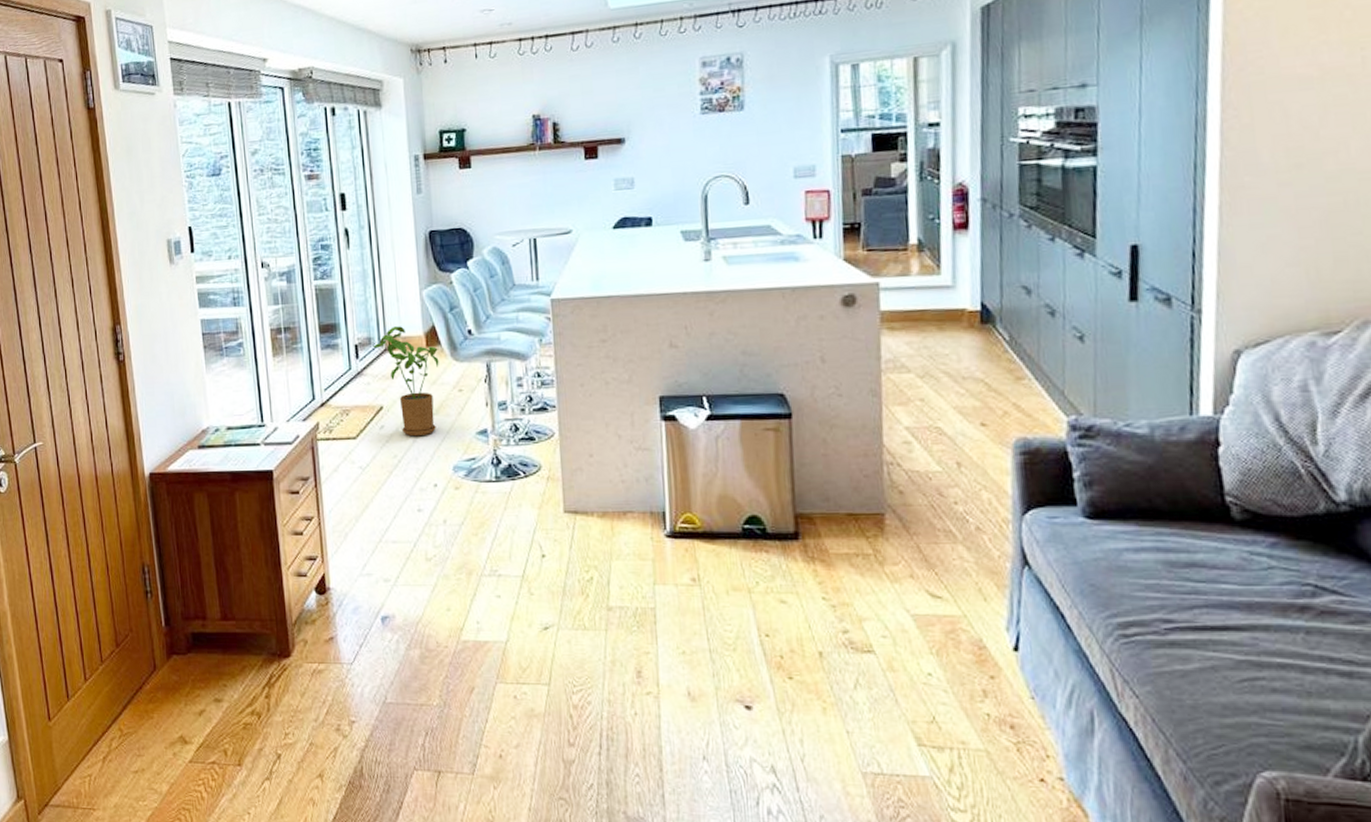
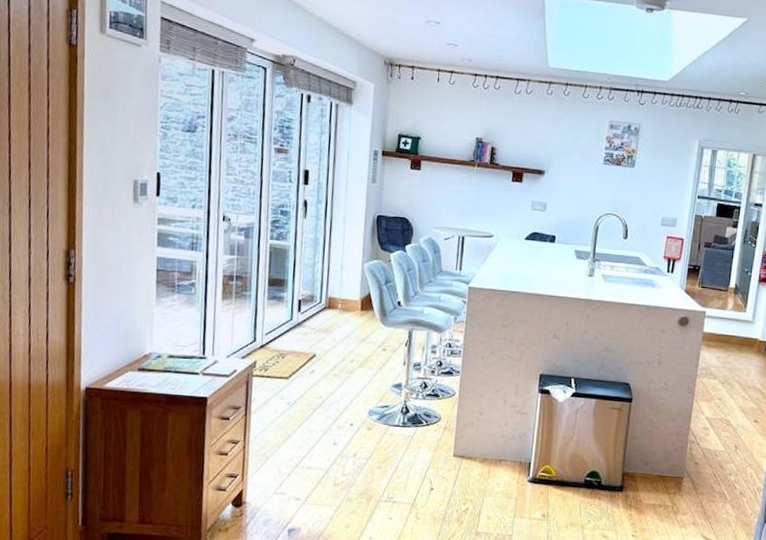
house plant: present [373,326,439,437] -> none [314,289,370,383]

